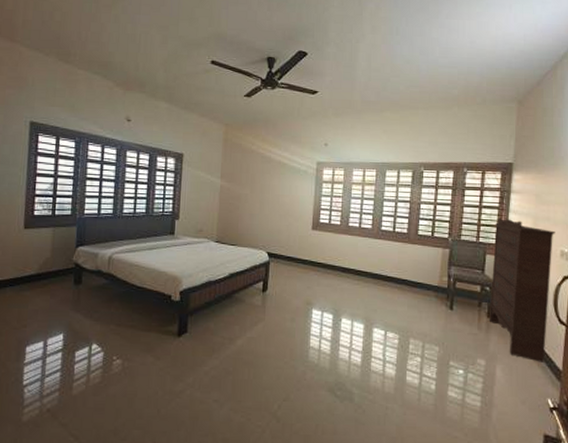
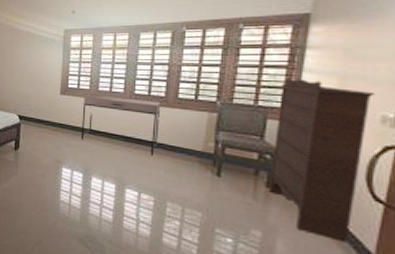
desk: none [331,230,404,292] -> present [81,95,161,156]

